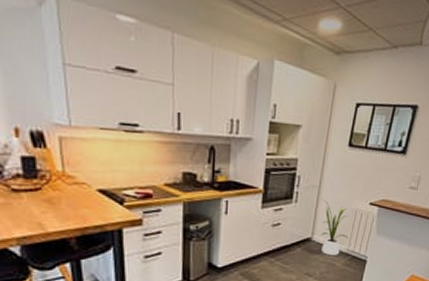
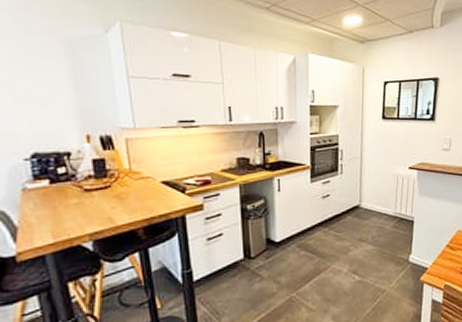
house plant: present [321,199,349,256] -> none [365,168,394,220]

